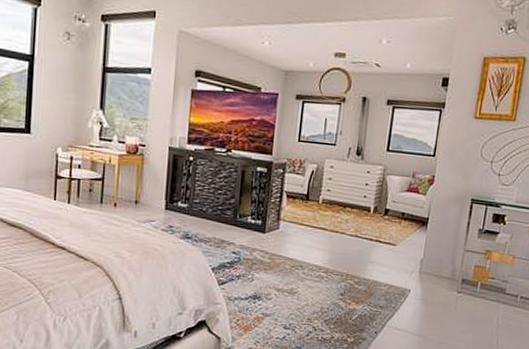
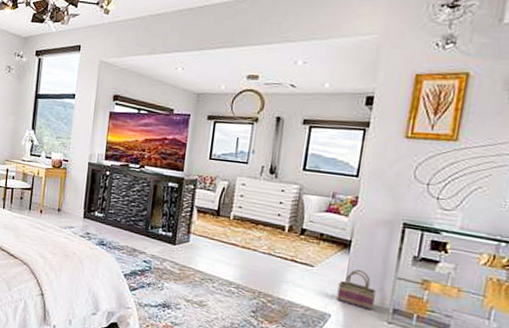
basket: none [415,245,449,283] -> present [336,270,377,311]

